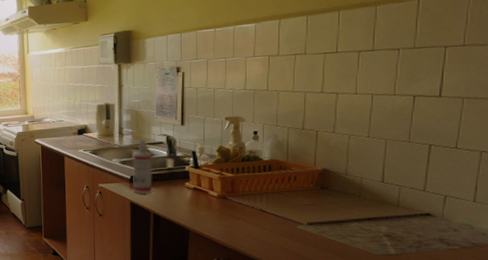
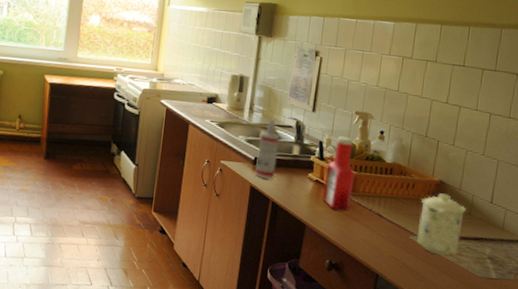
ketchup bottle: none [201,143,233,213] -> present [323,136,356,212]
mug: none [305,181,356,239] -> present [417,193,467,256]

